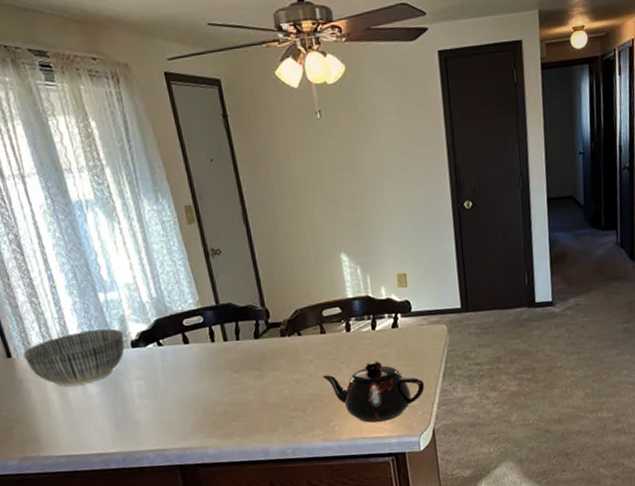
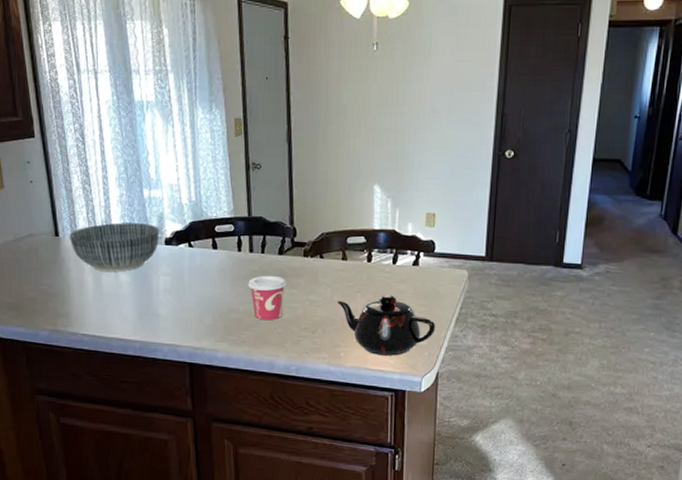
cup: none [227,360,269,408] -> present [248,275,287,321]

